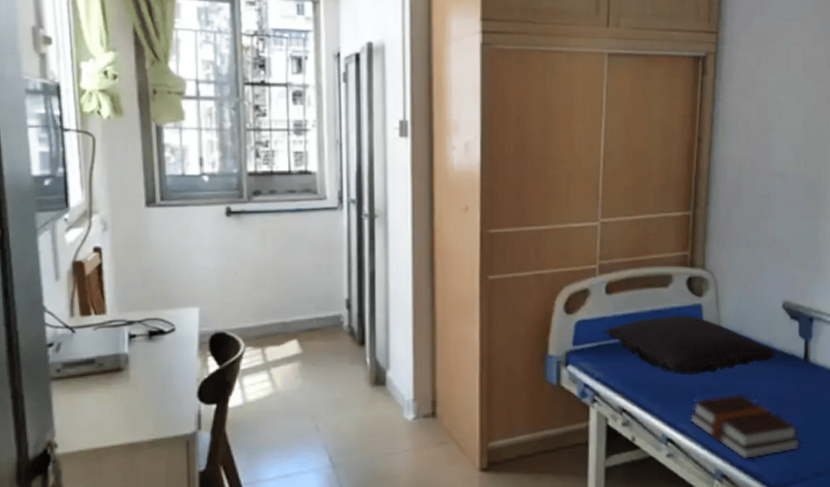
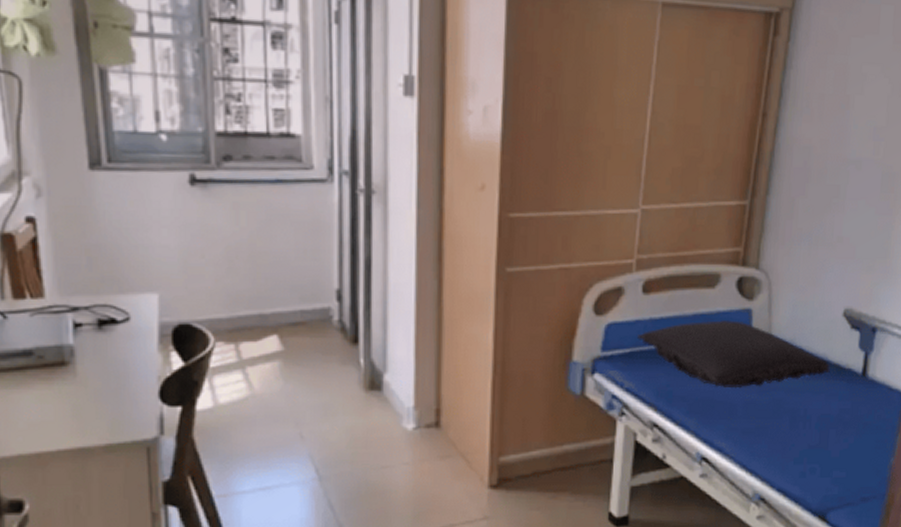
hardback book: present [689,393,801,460] -> none [728,410,850,482]

